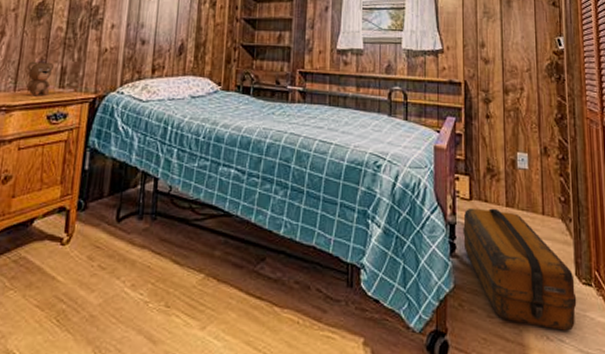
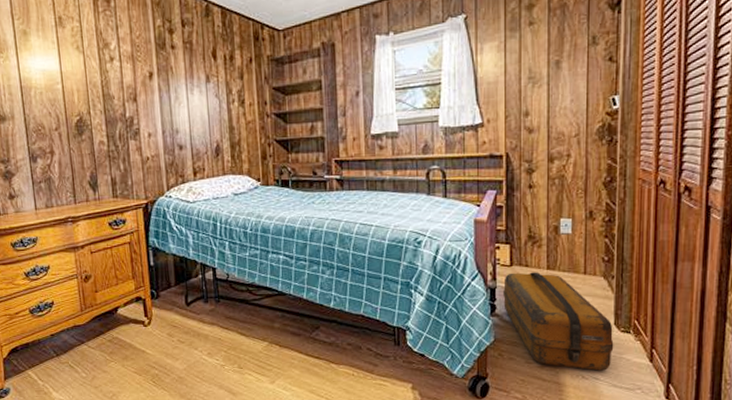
teddy bear: present [26,61,74,96] -> none [81,174,127,207]

